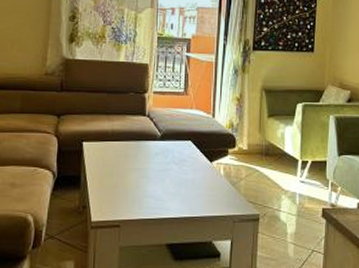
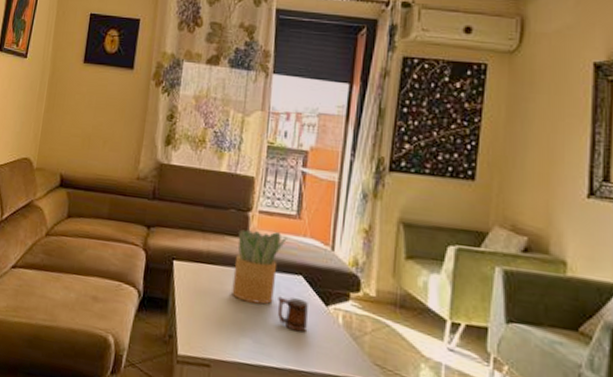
potted plant: none [134,108,178,168] -> present [232,229,287,305]
mug: none [172,160,198,186] -> present [277,296,308,332]

